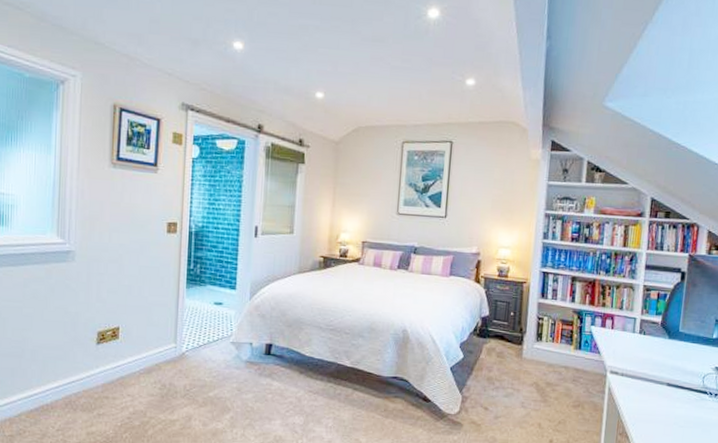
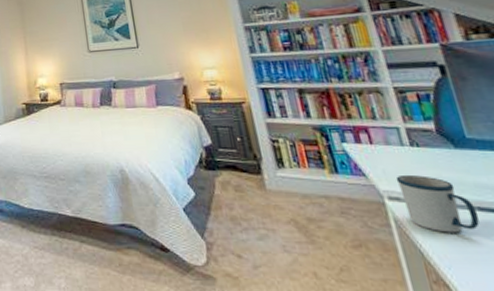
mug: none [619,355,666,401] -> present [395,174,480,233]

